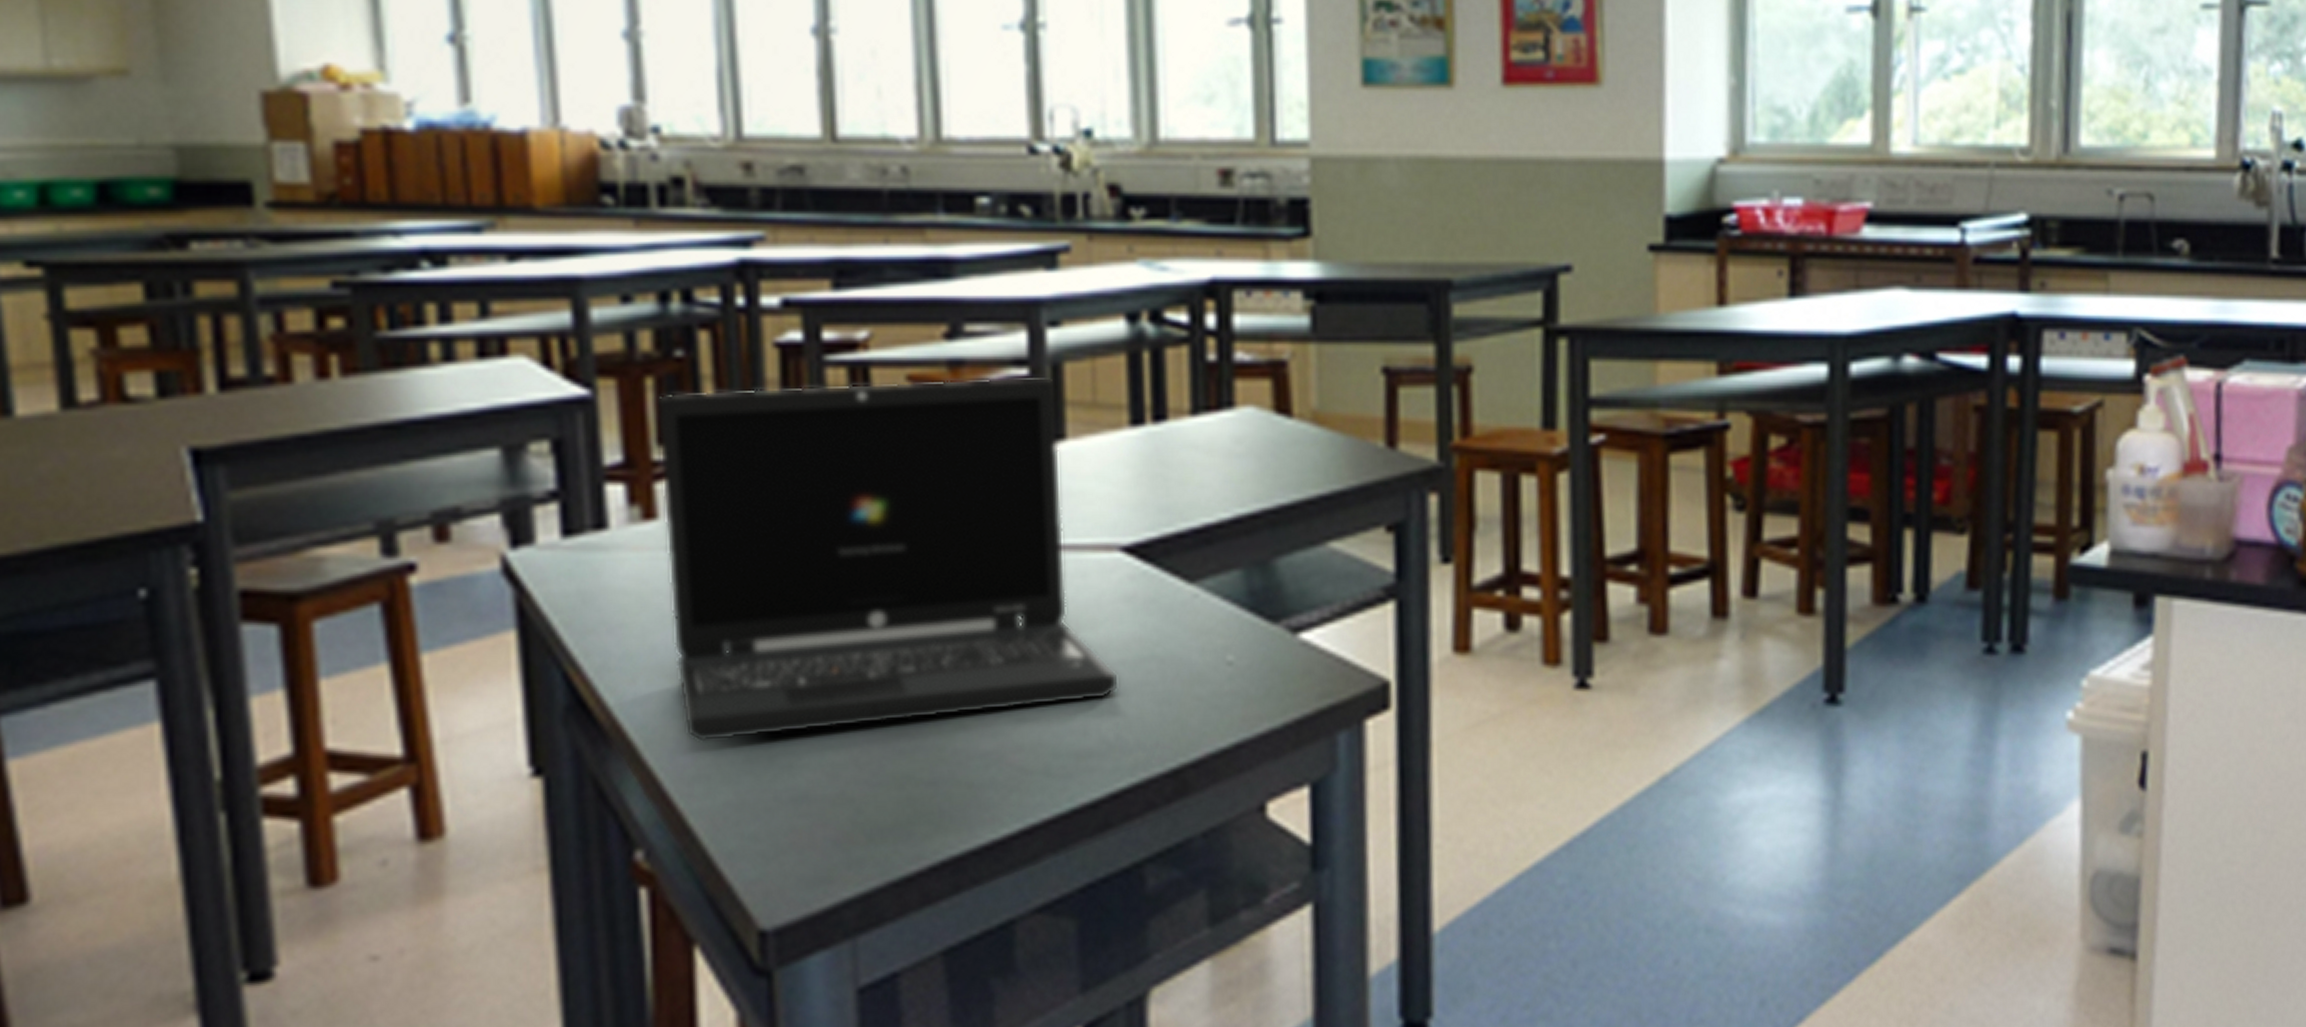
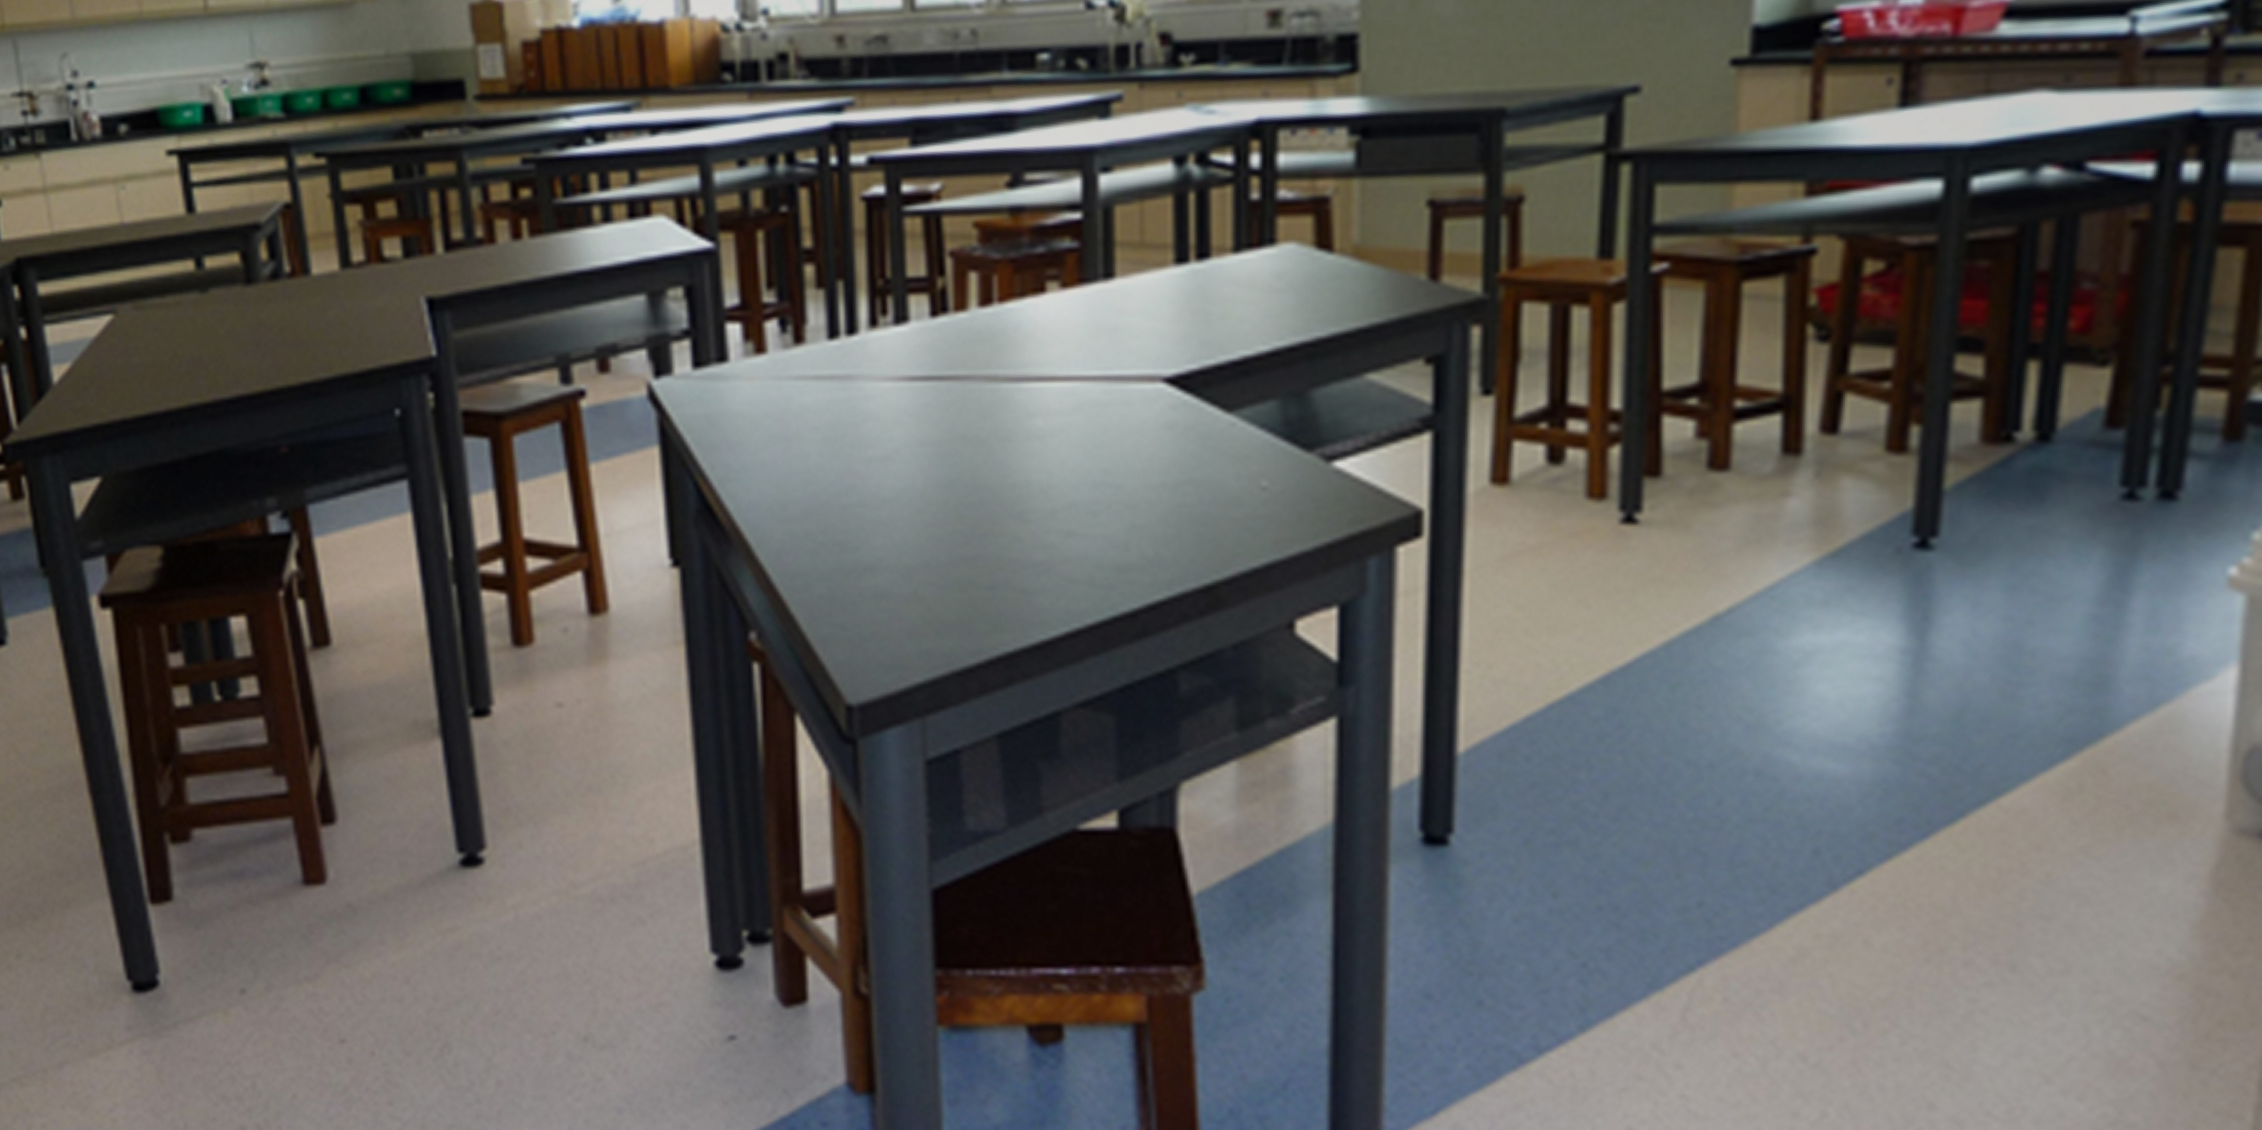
laptop: present [656,376,1120,742] -> none [766,219,1160,544]

